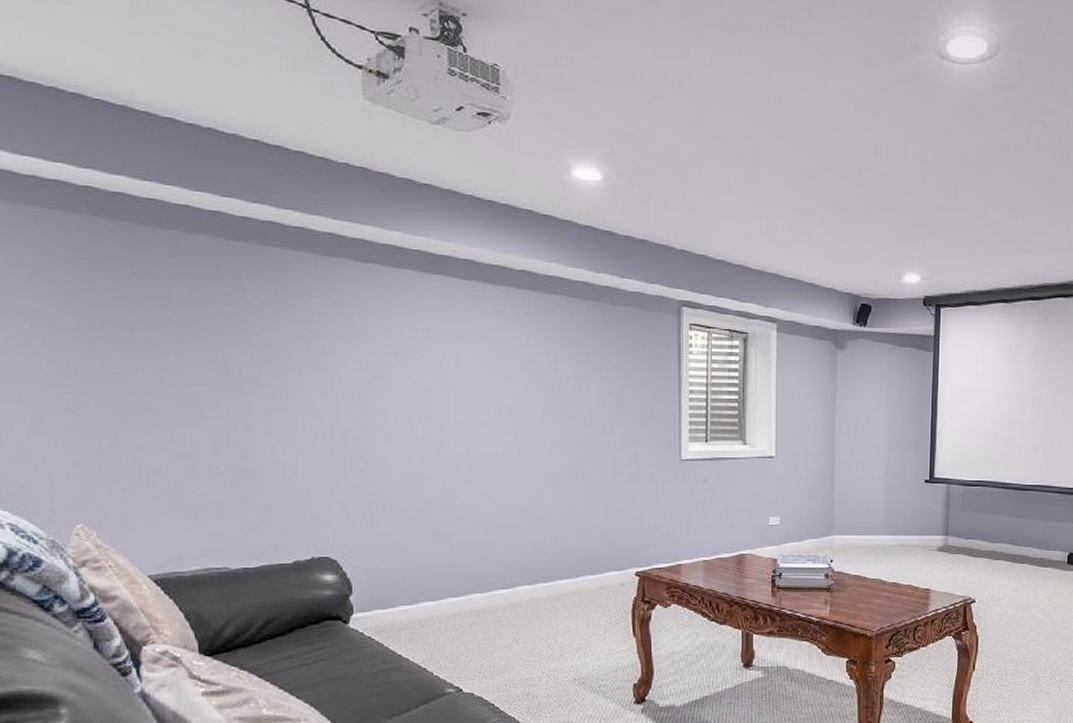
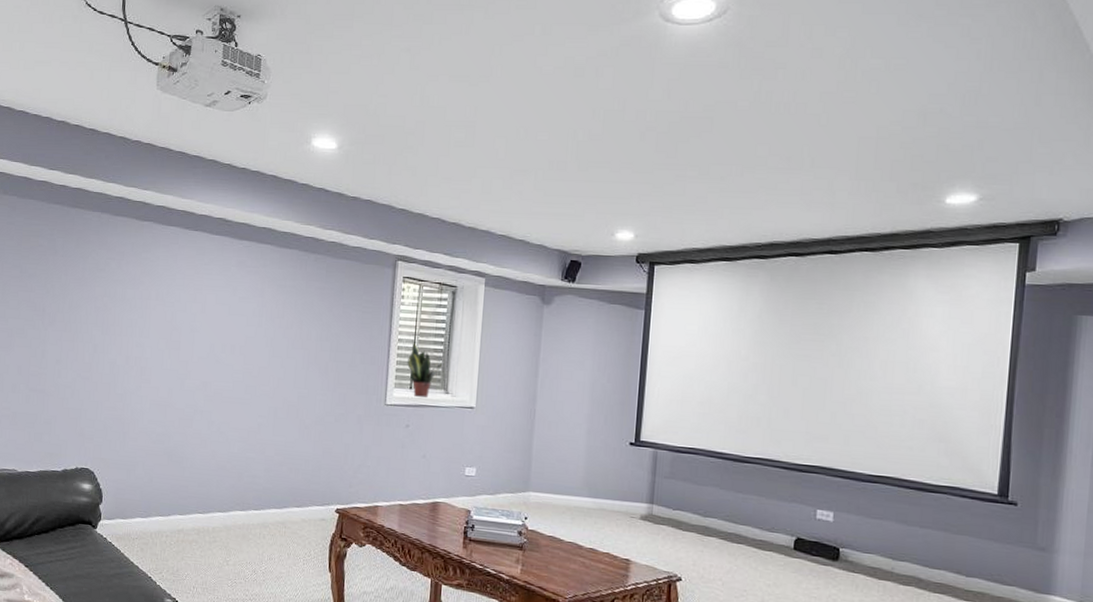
potted plant: none [701,393,737,451] -> present [407,342,442,399]

